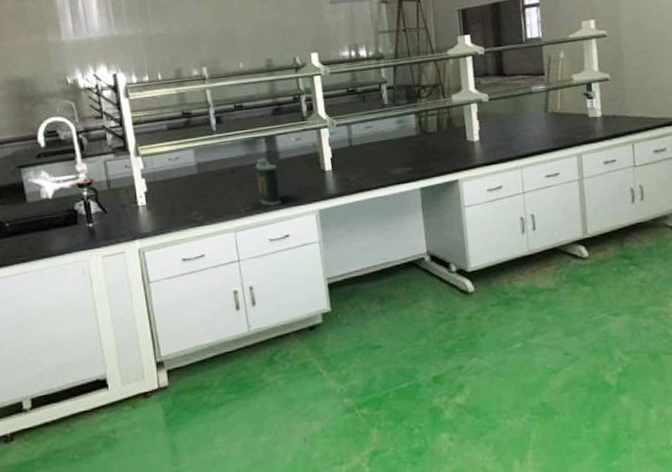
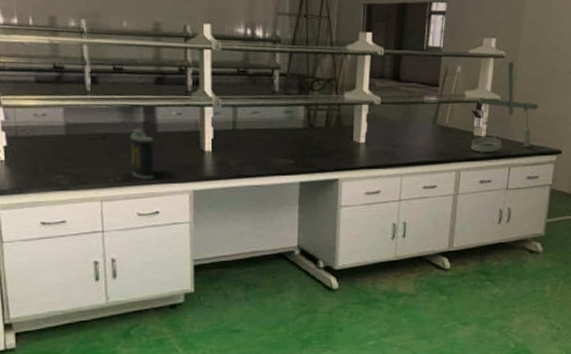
laboratory equipment: none [587,39,652,133] -> present [471,61,539,153]

